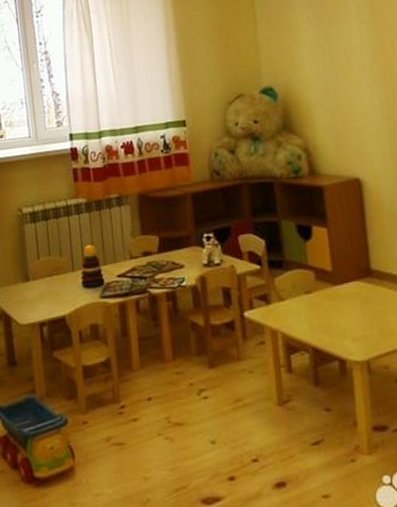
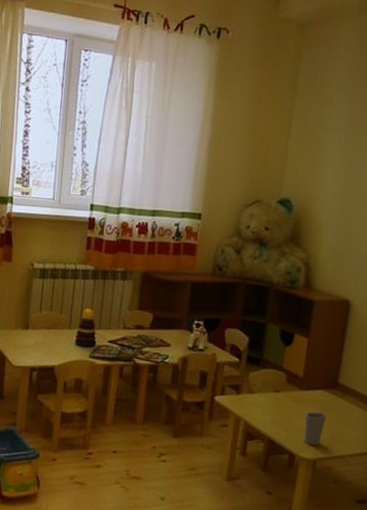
cup: none [345,306,369,345] -> present [304,412,326,446]

